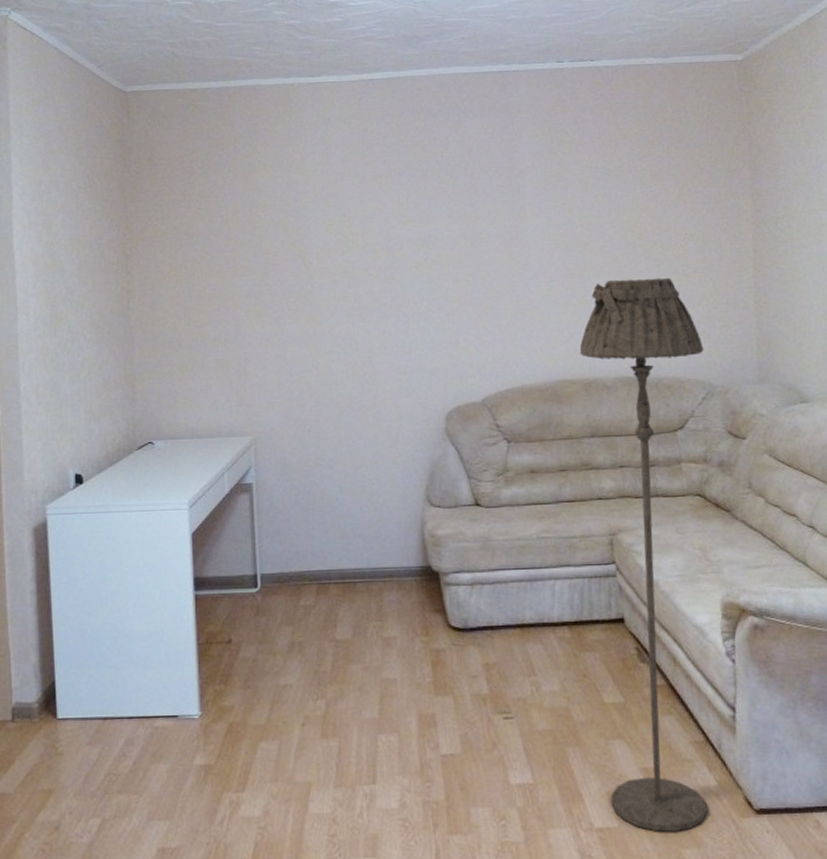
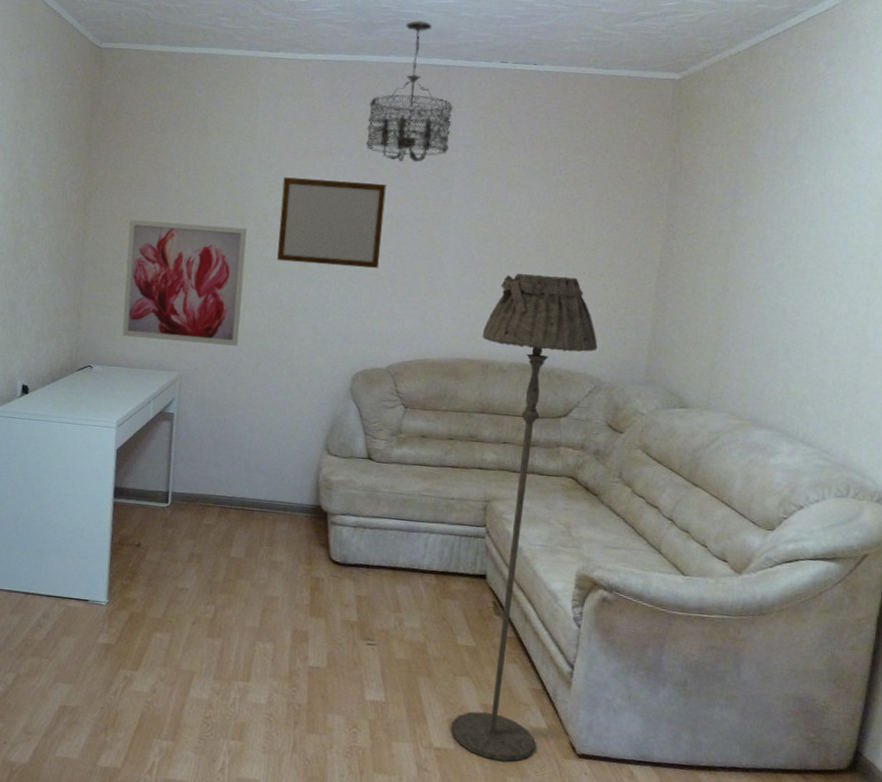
wall art: none [178,267,315,403] -> present [122,220,247,346]
writing board: none [342,202,458,299] -> present [277,177,386,269]
chandelier: none [424,28,515,177] -> present [366,20,453,162]

